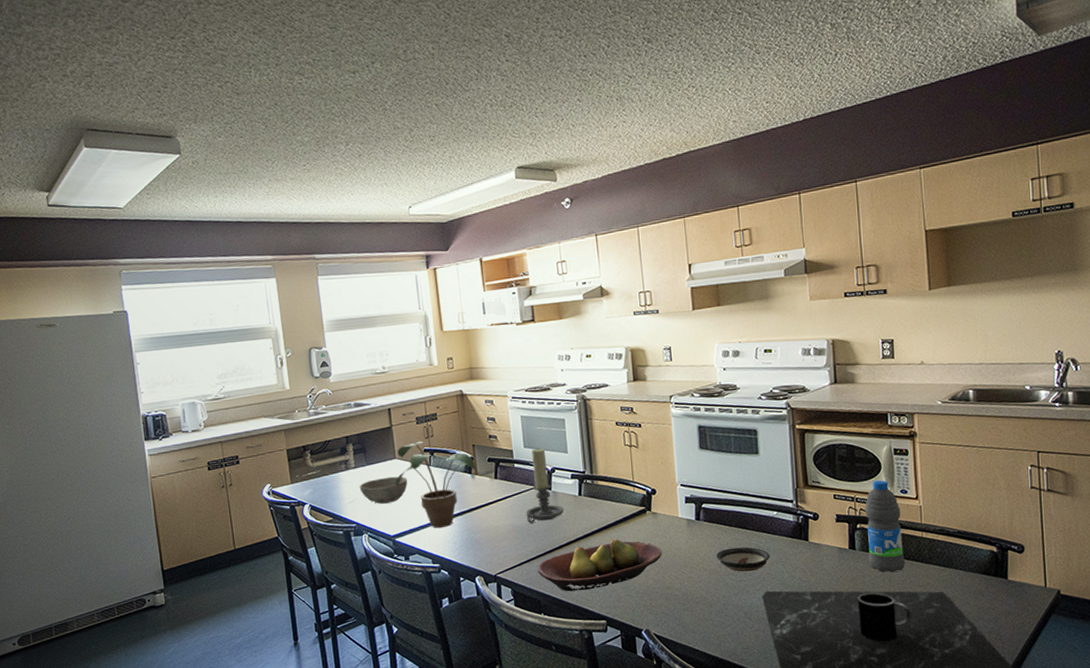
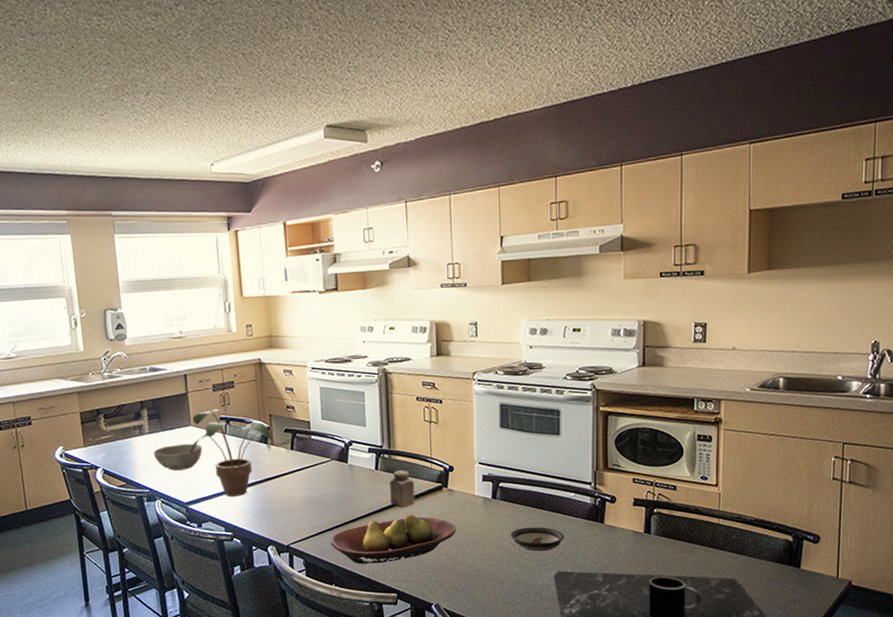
candle holder: present [526,448,564,523] -> none [321,420,359,496]
salt shaker: none [594,495,620,533] -> present [390,470,415,508]
water bottle: present [865,480,905,573] -> none [663,466,699,558]

